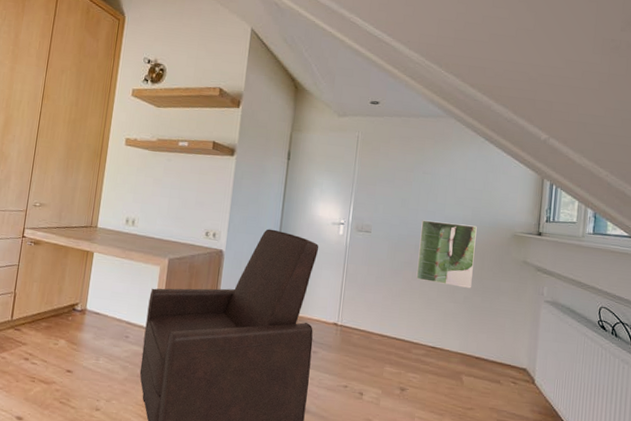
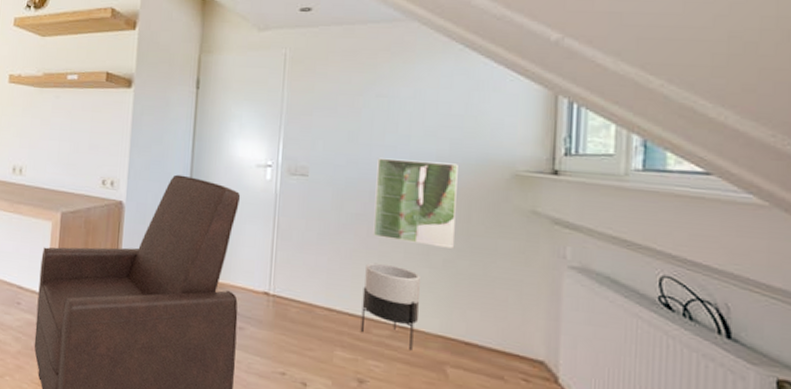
planter: none [404,299,448,365] -> present [360,262,420,351]

